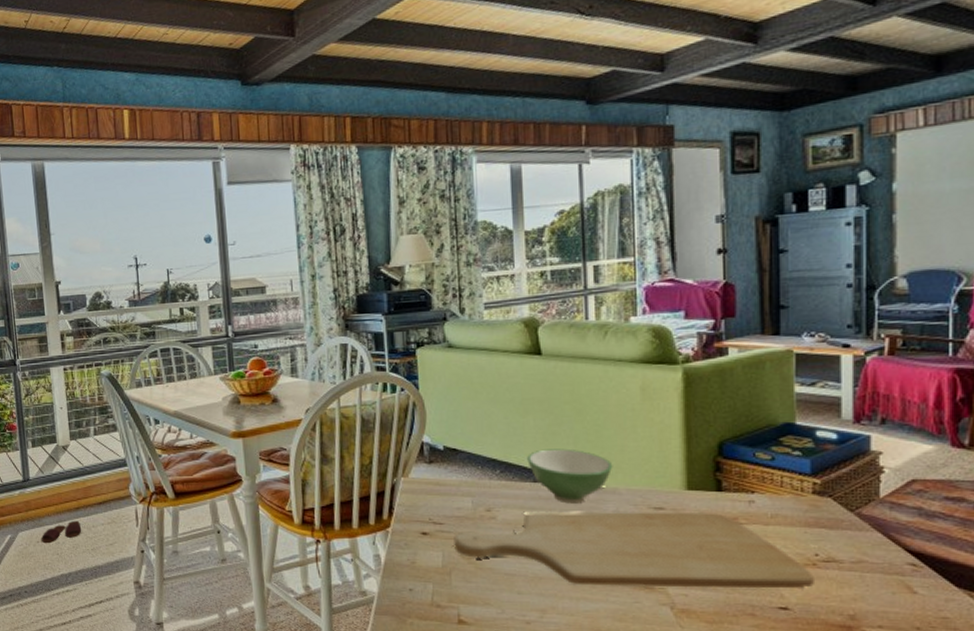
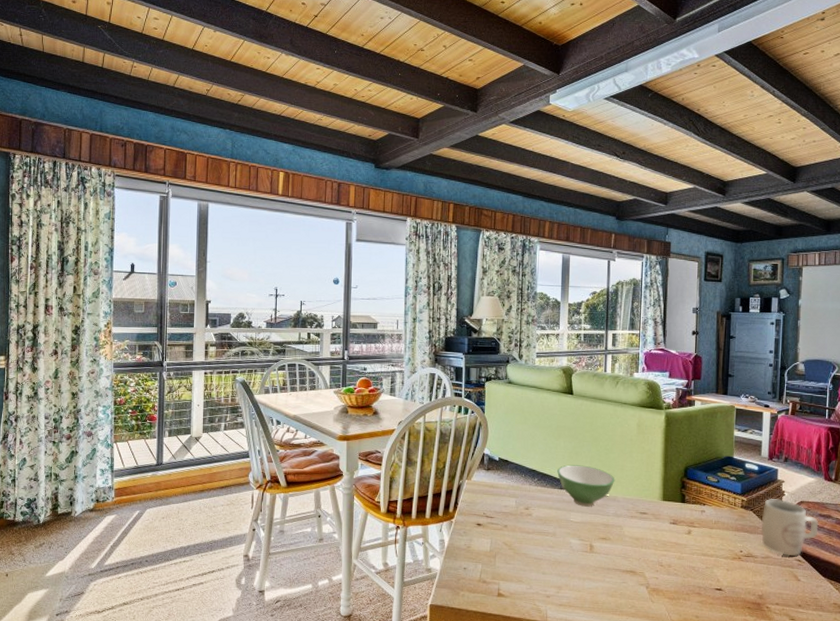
slippers: present [42,520,82,543] -> none [167,501,204,519]
chopping board: present [454,511,814,589] -> none [500,511,739,576]
mug: none [846,478,945,560] -> present [760,499,819,557]

